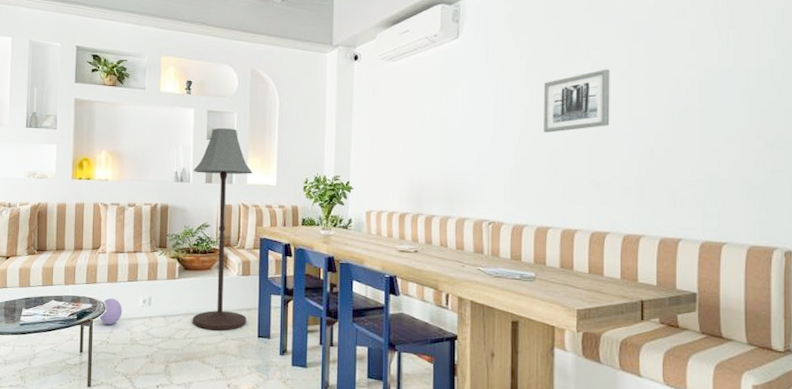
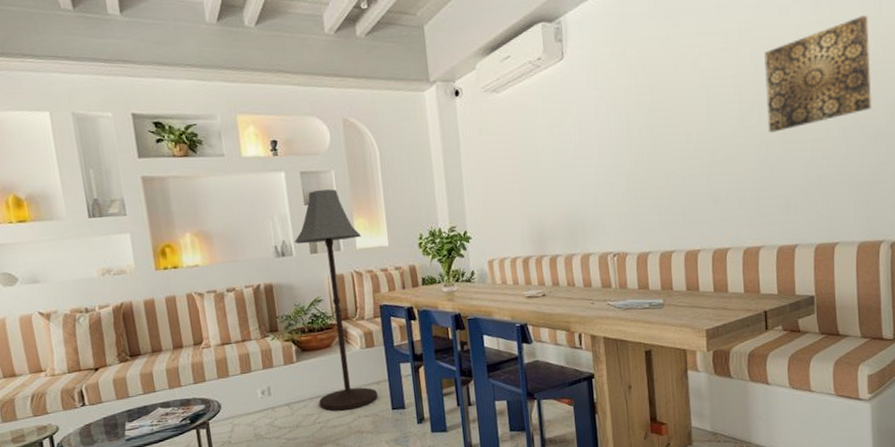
ball: present [98,298,123,326] -> none [214,394,241,424]
wall art: present [544,69,610,133] -> none [656,77,723,153]
wall art: none [657,26,771,127] -> present [764,15,872,133]

